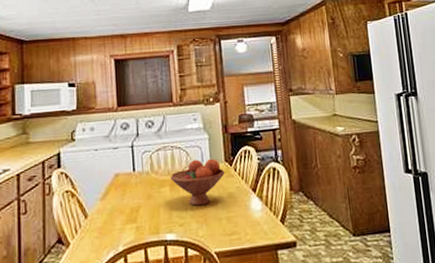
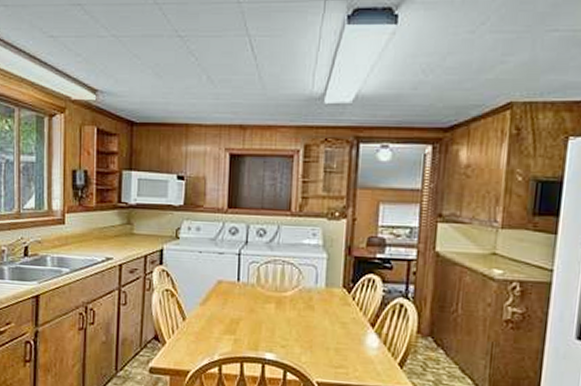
fruit bowl: present [170,158,225,206] -> none [277,280,341,331]

